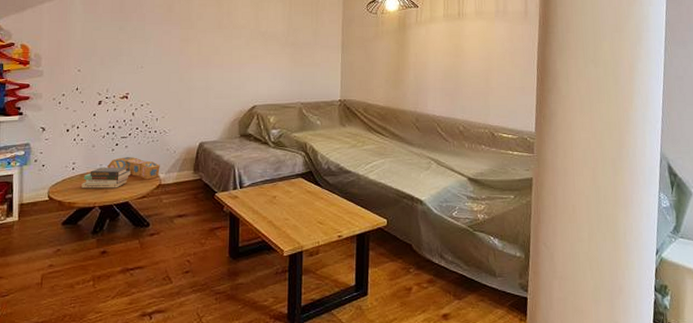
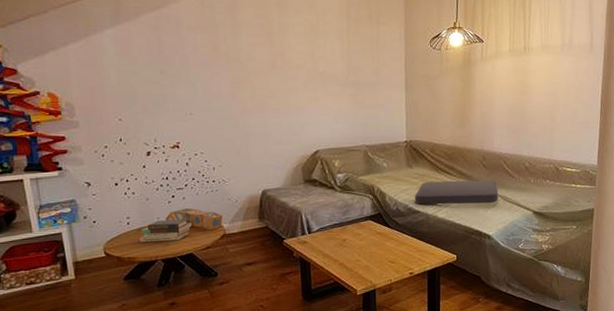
cushion: none [346,141,432,167] -> present [414,179,499,205]

